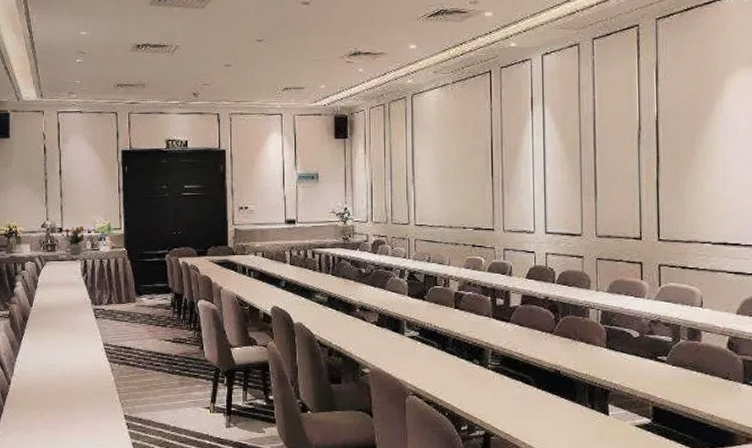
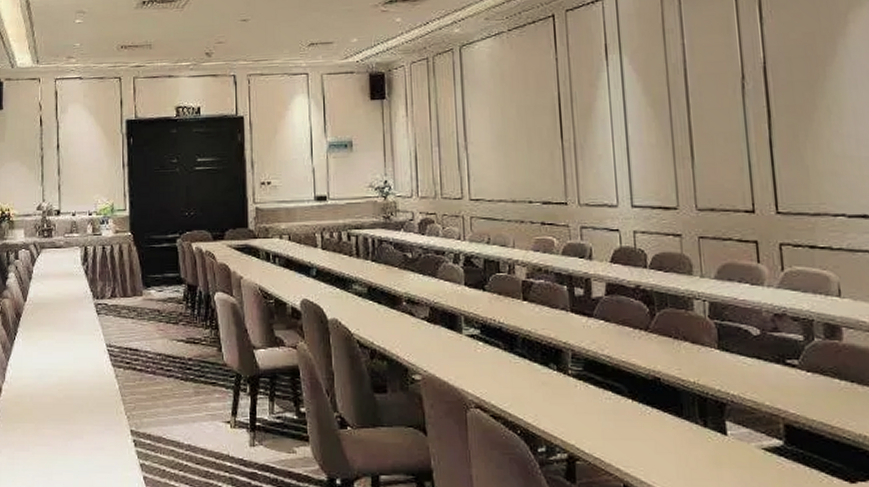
flower arrangement: present [62,226,84,255] -> none [59,208,85,241]

